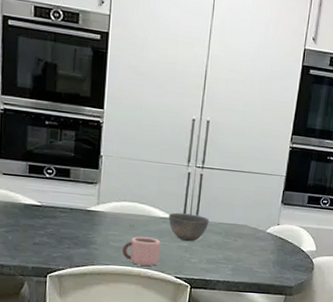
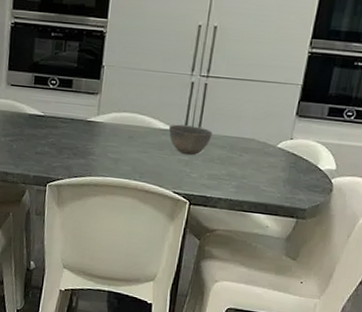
mug: present [122,236,161,266] -> none [120,148,160,180]

